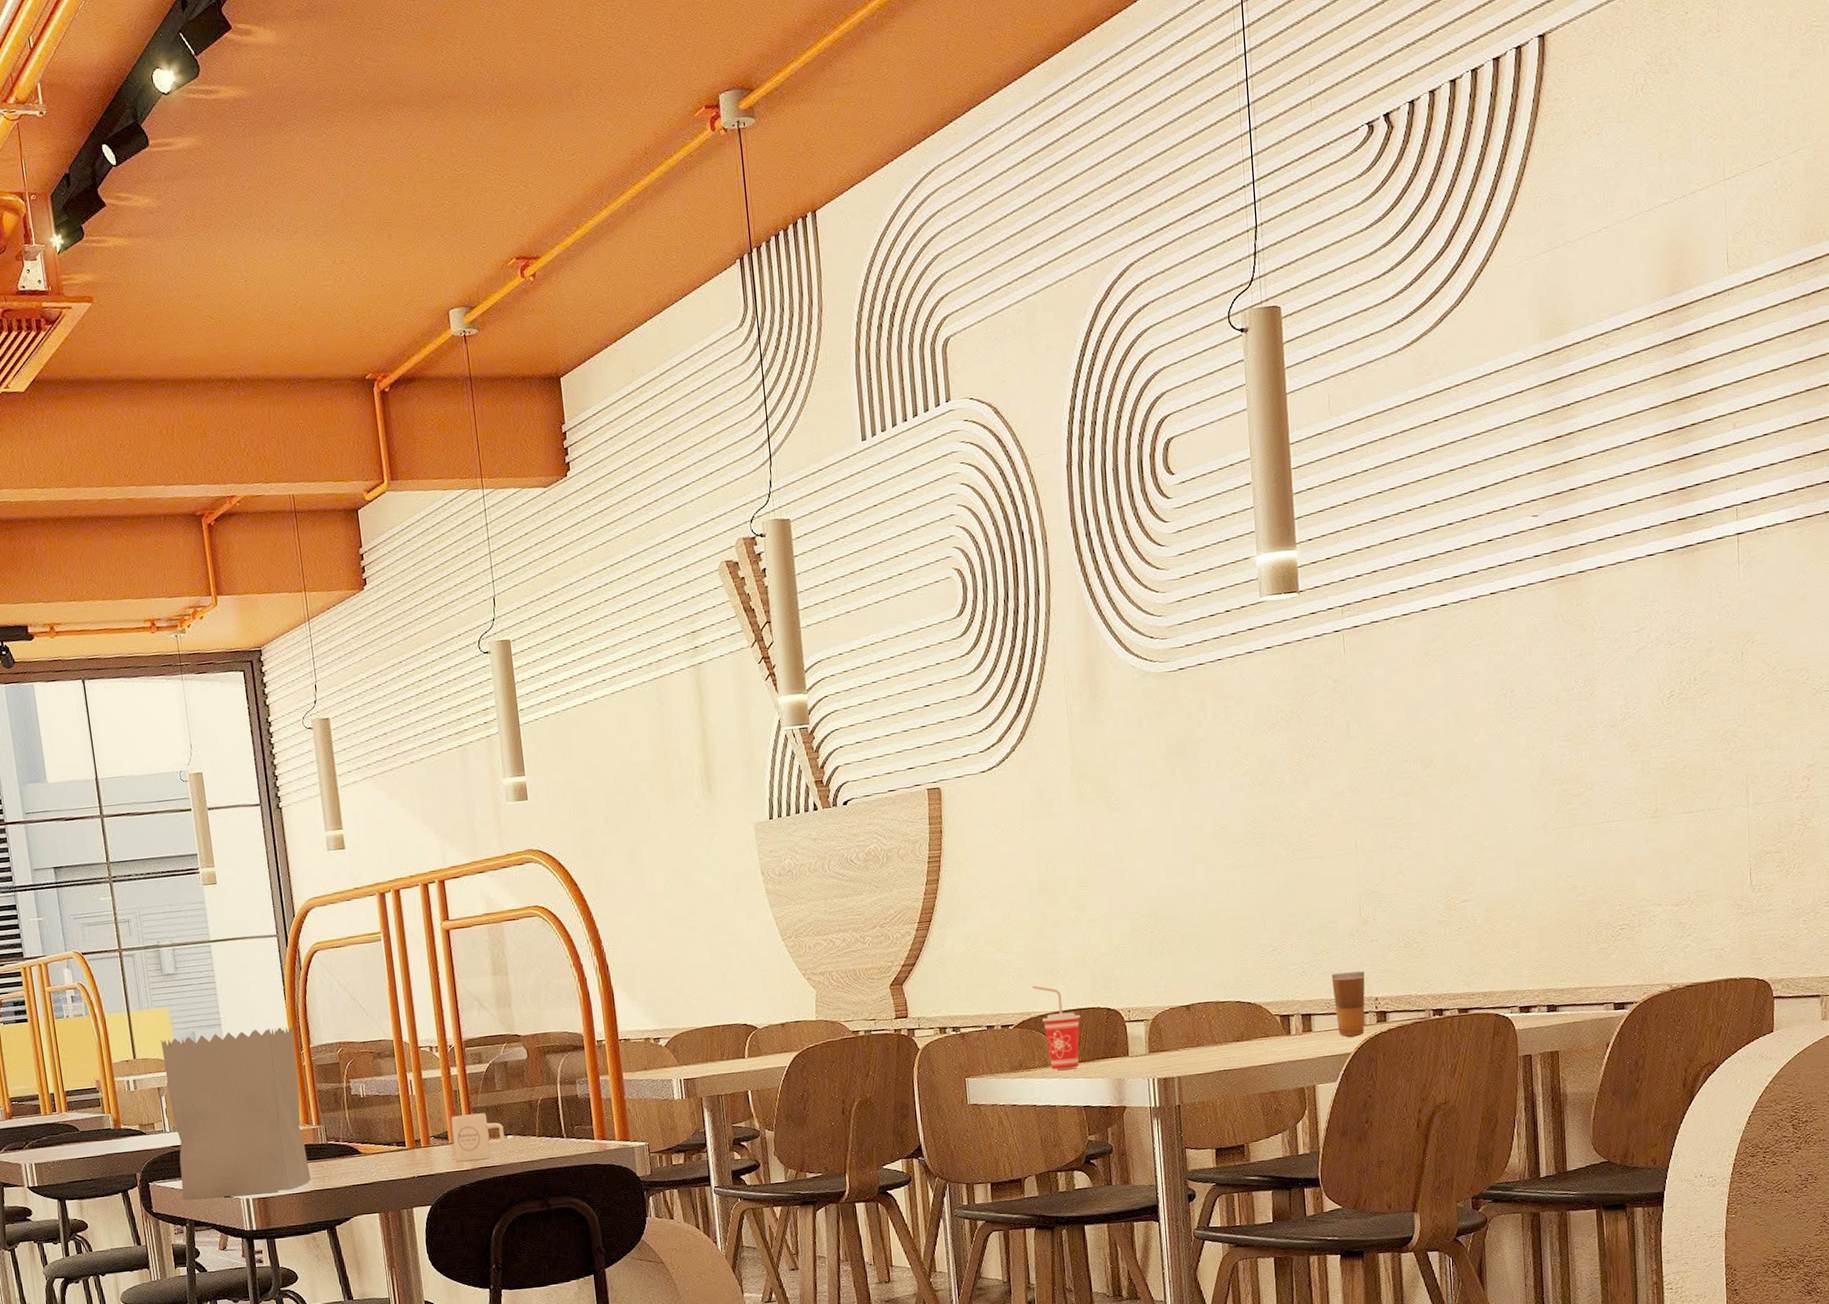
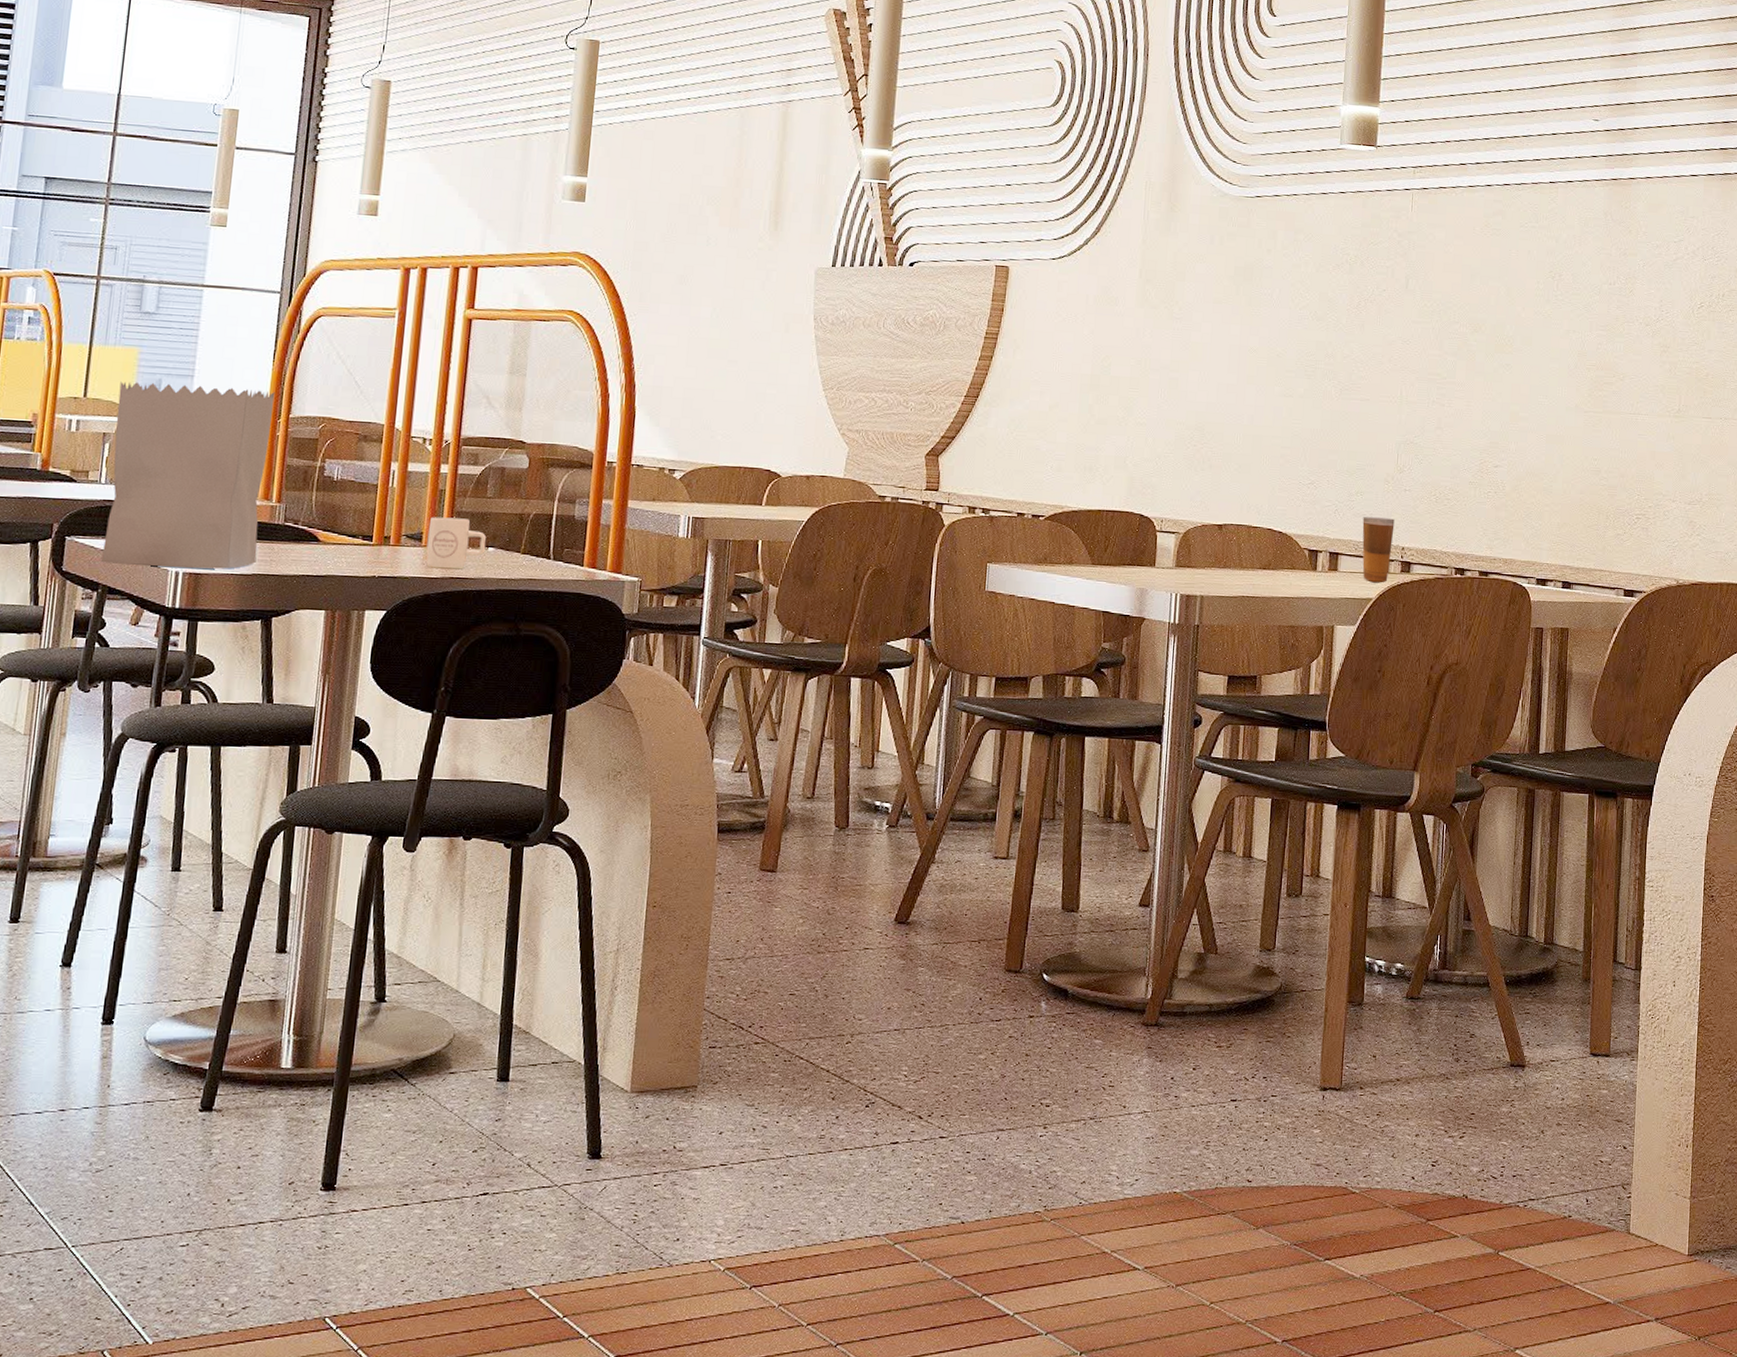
beverage cup: present [1032,985,1081,1070] -> none [1069,479,1113,571]

